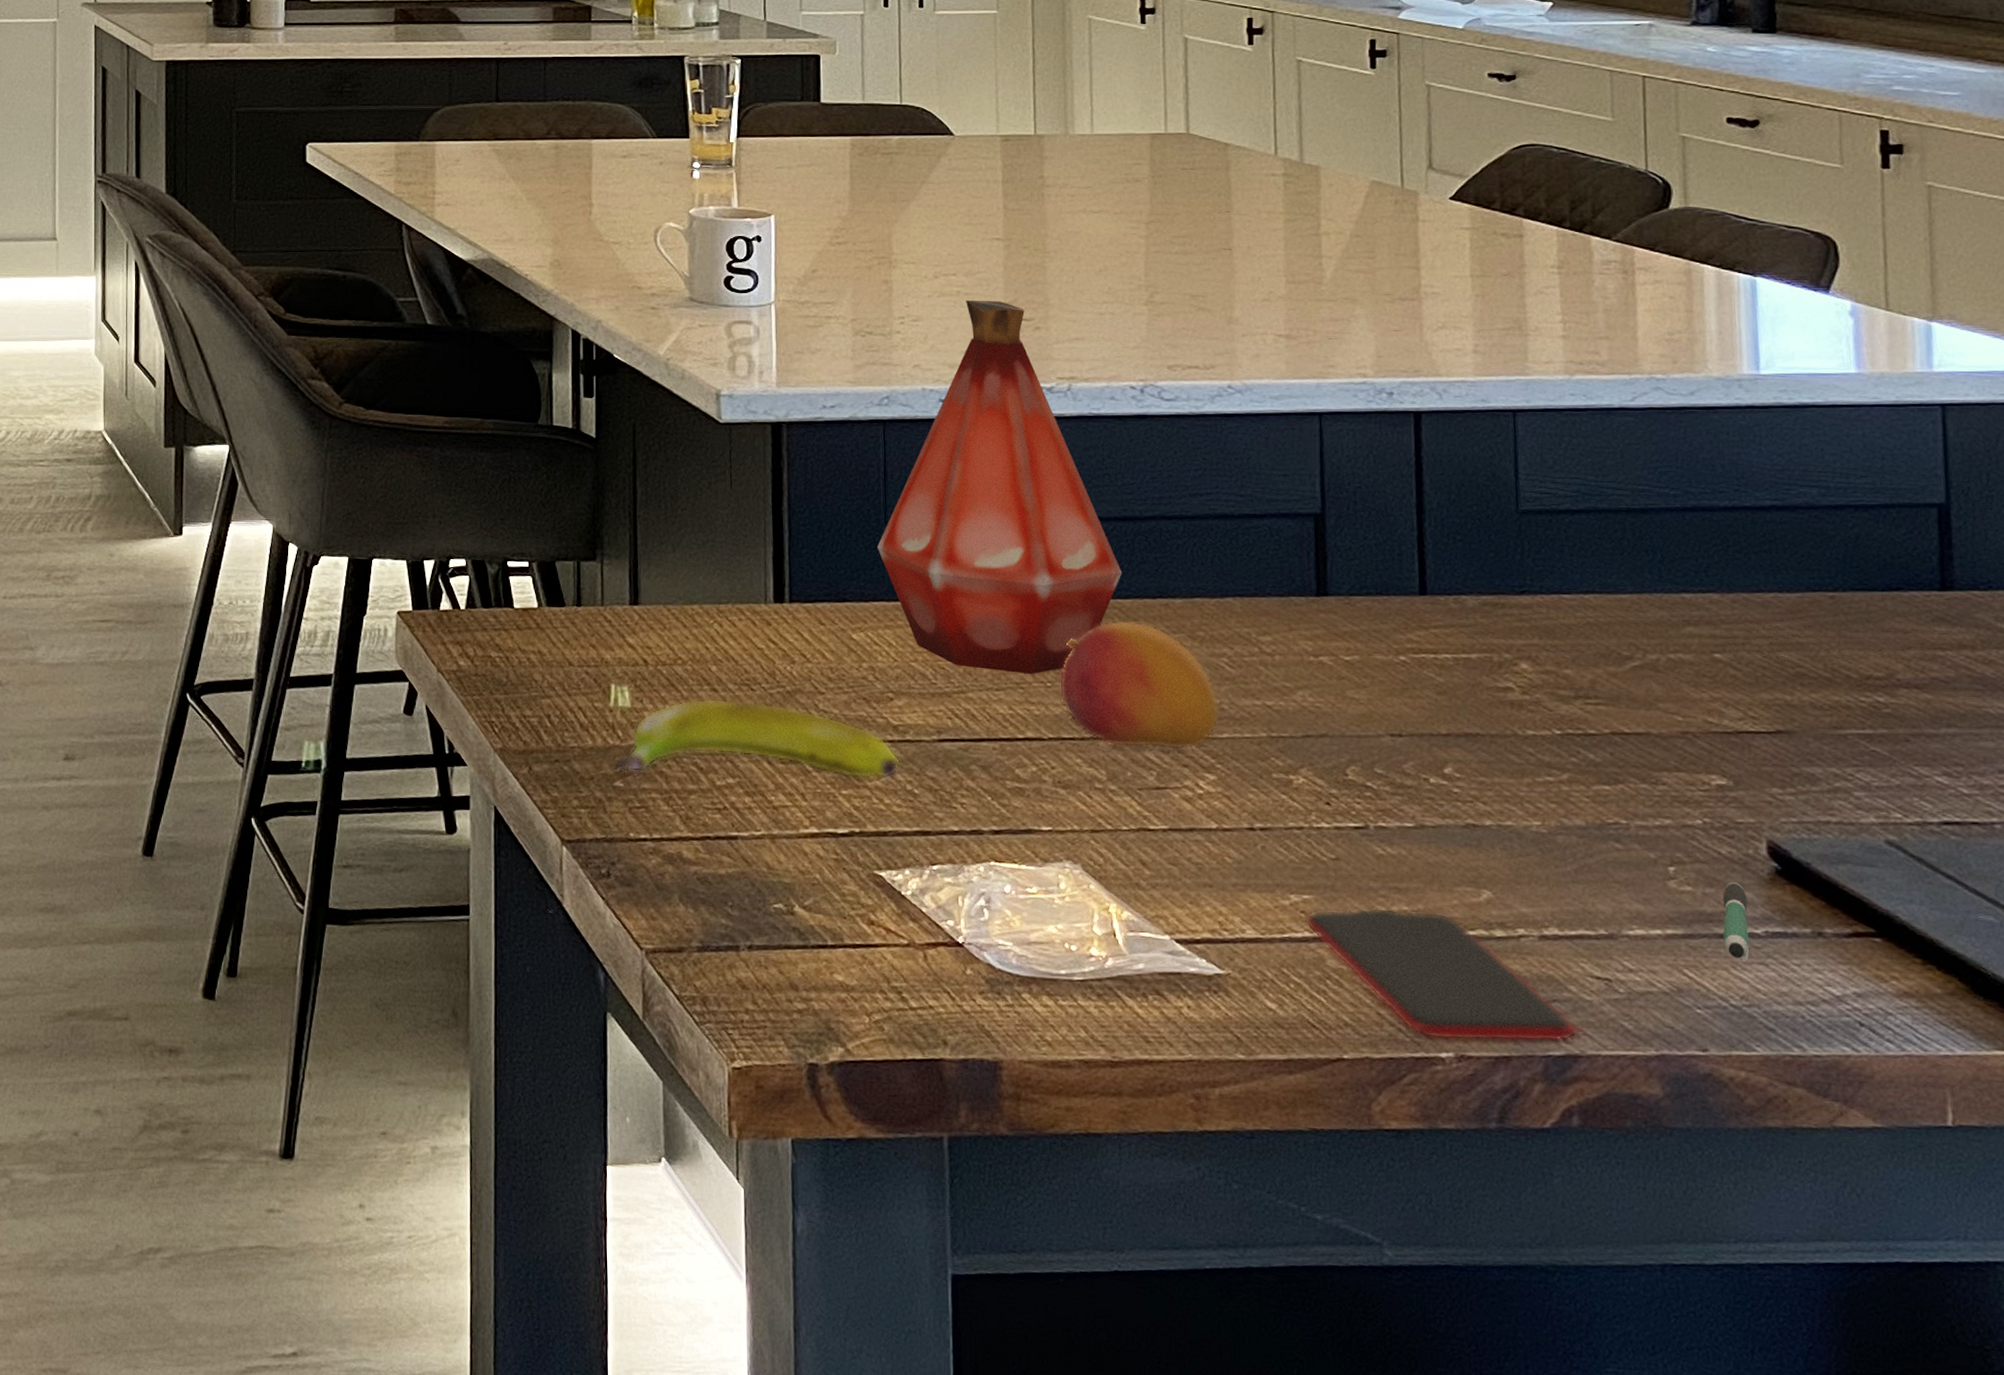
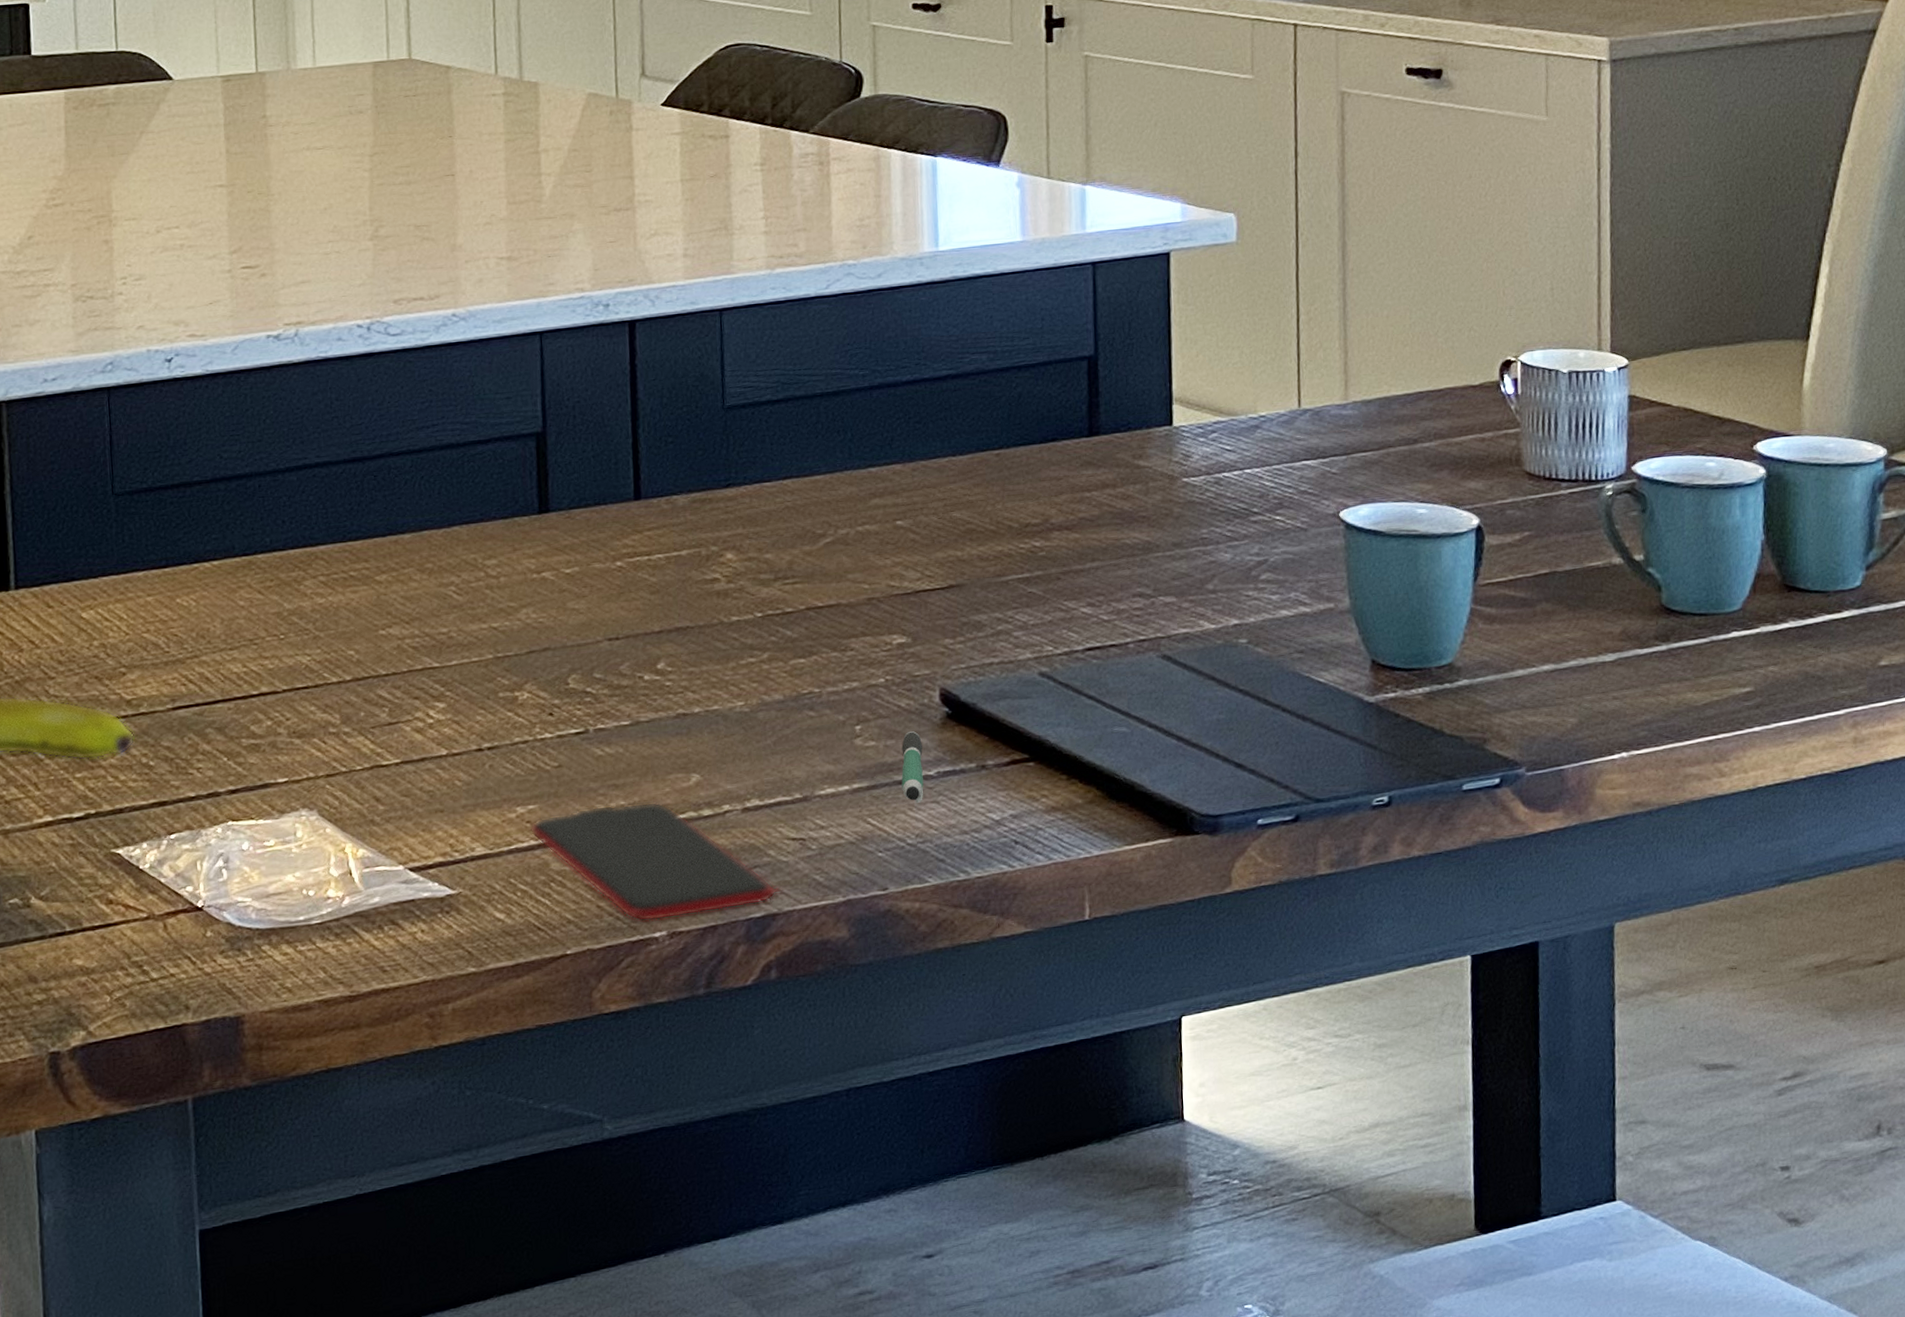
bottle: present [877,299,1123,675] -> none [105,250,352,631]
fruit: present [1058,621,1220,750] -> none [291,561,449,689]

